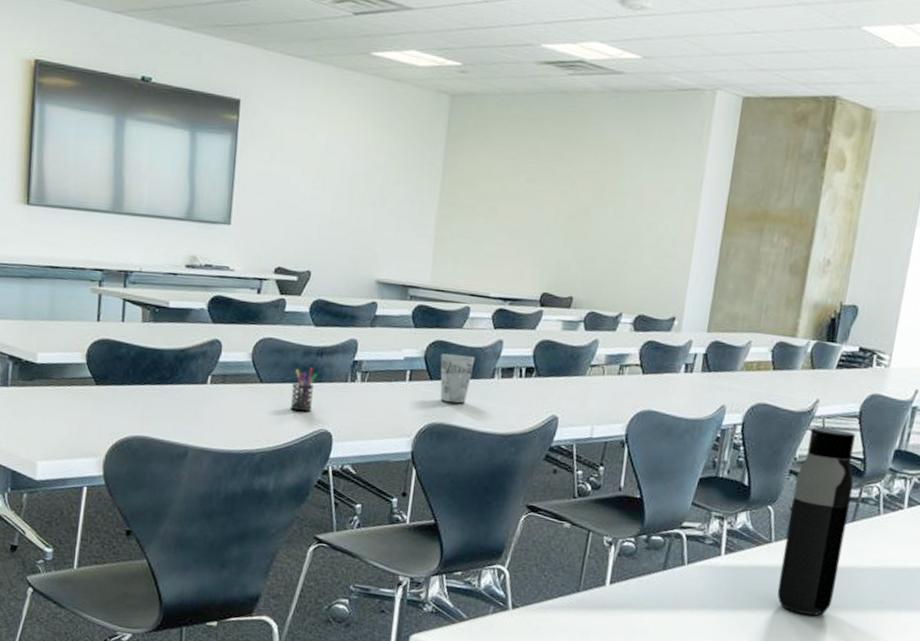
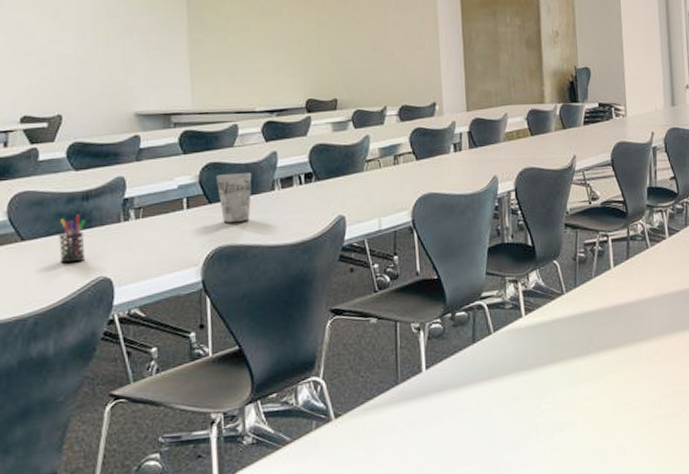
water bottle: present [777,427,856,616] -> none [572,178,627,355]

